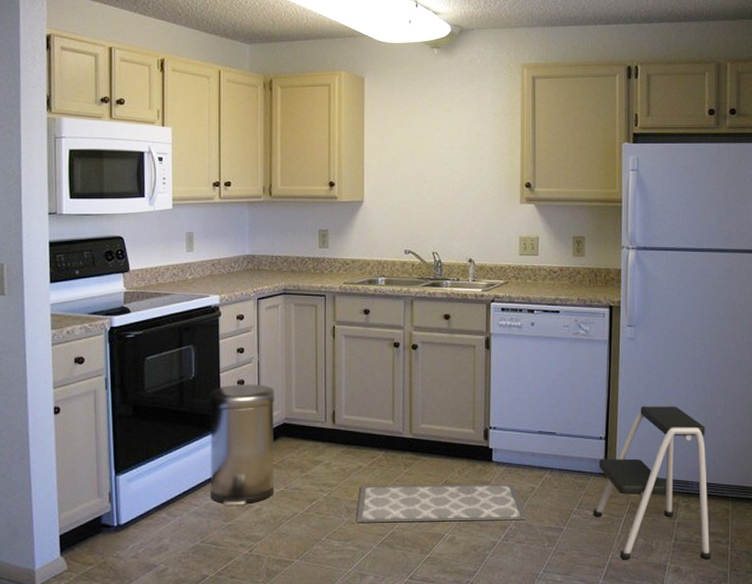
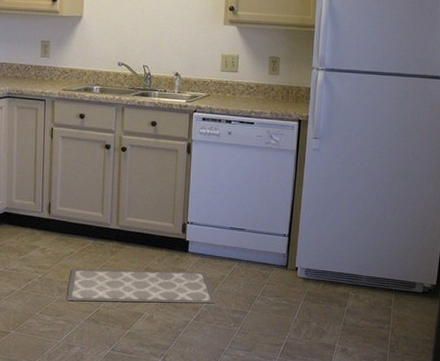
step stool: present [593,406,712,560] -> none [274,209,376,342]

